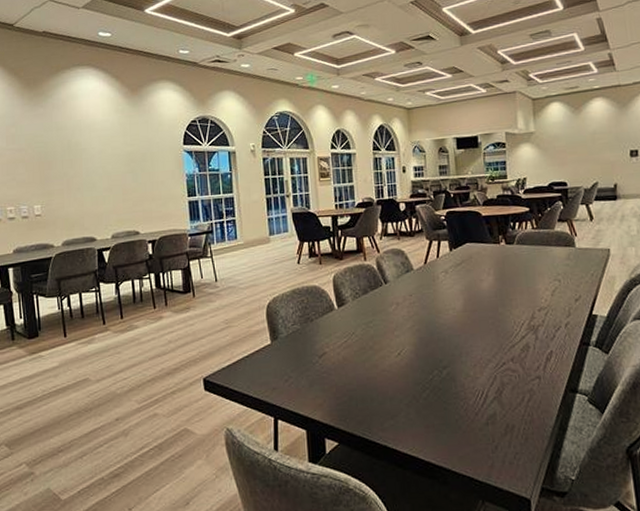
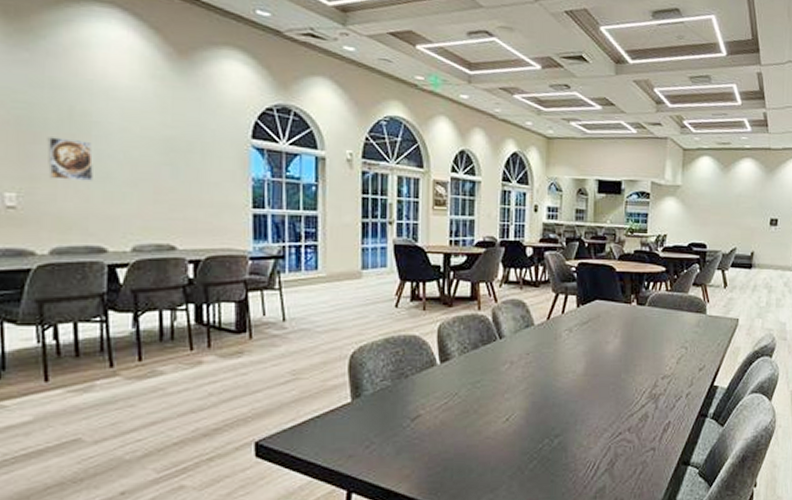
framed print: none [56,163,84,193] -> present [47,137,93,181]

